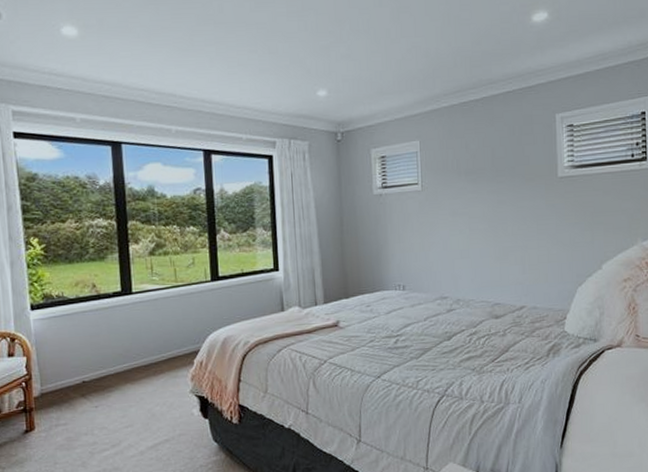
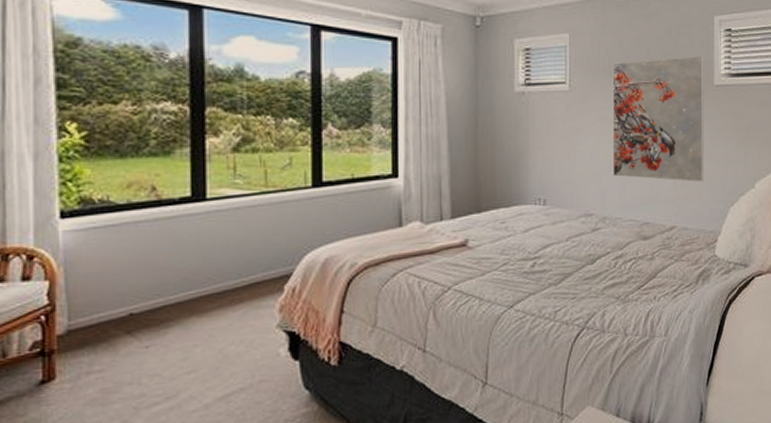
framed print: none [460,151,551,266] -> present [612,55,704,182]

